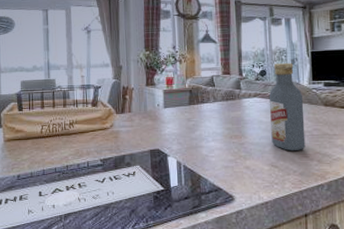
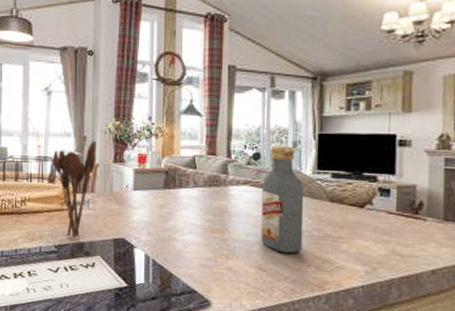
utensil holder: none [95,68,132,151] -> present [53,140,97,238]

